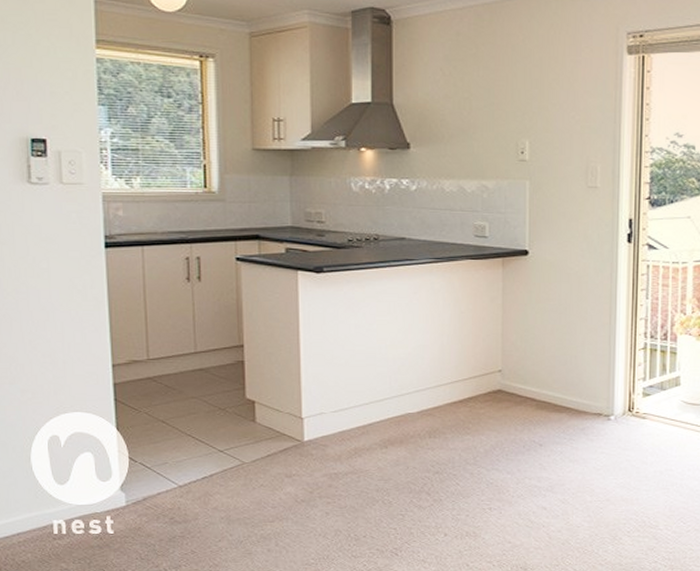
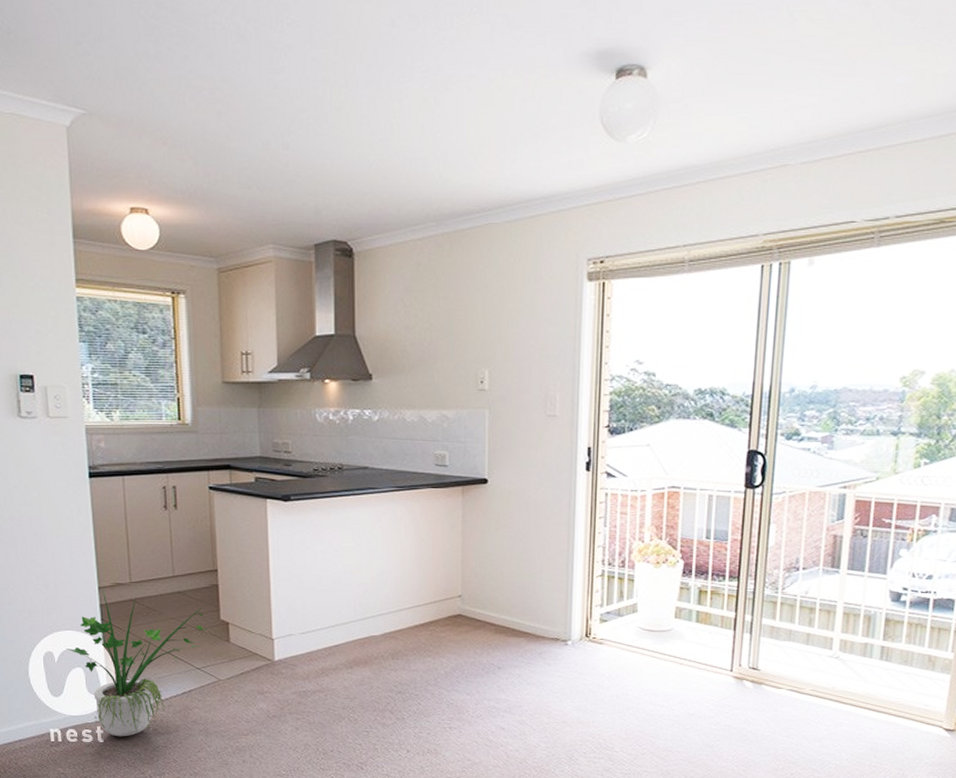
potted plant: none [74,365,231,527] -> present [66,588,206,737]

